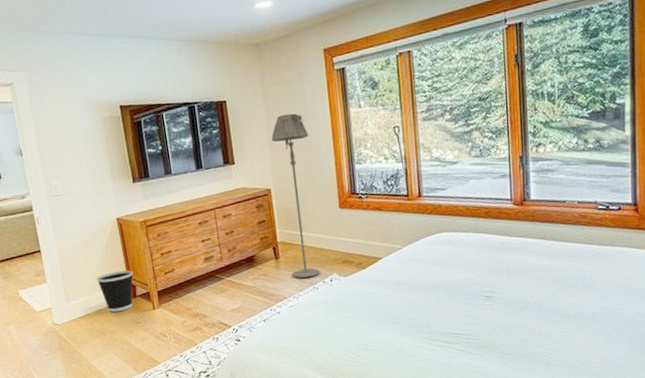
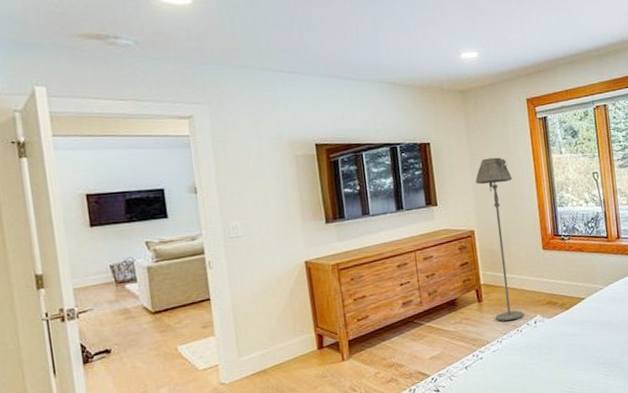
wastebasket: present [96,270,134,312] -> none [277,318,321,366]

